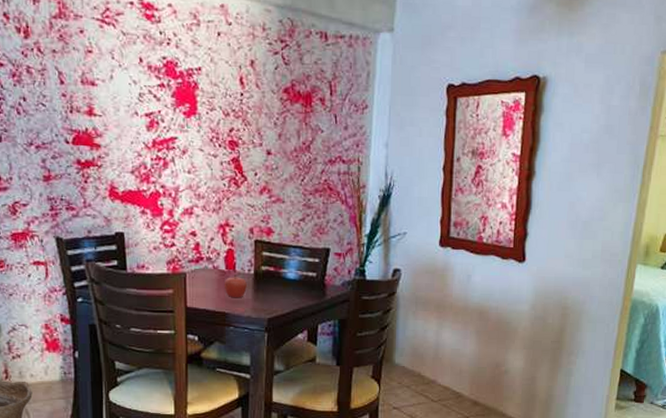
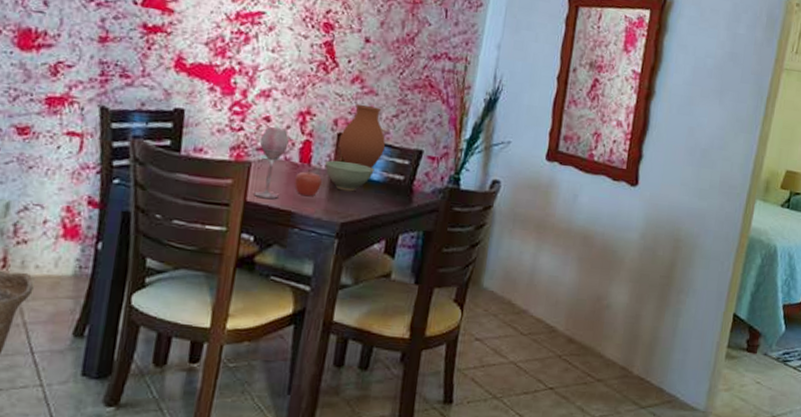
wineglass: none [191,241,214,304] -> present [253,127,289,200]
bowl: none [248,265,290,291] -> present [325,160,375,192]
vase: none [257,212,296,268] -> present [339,103,385,168]

